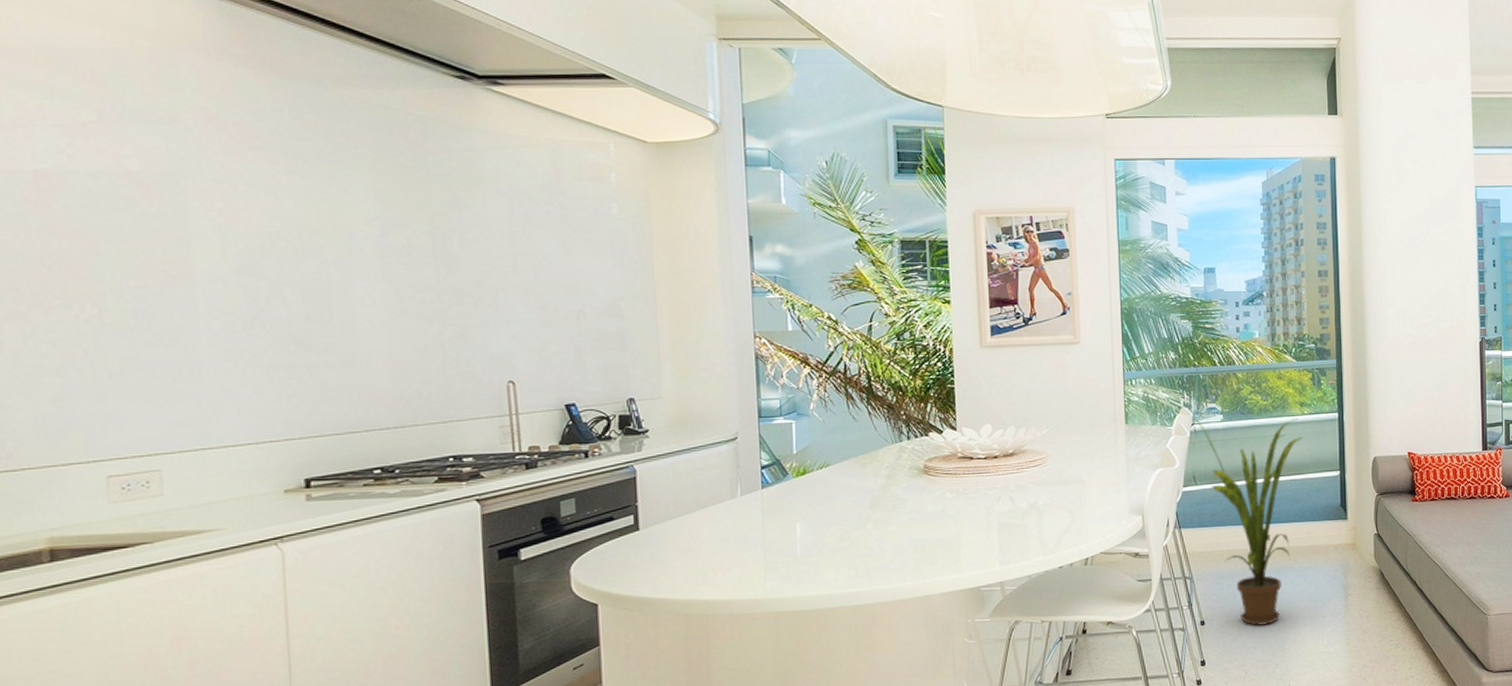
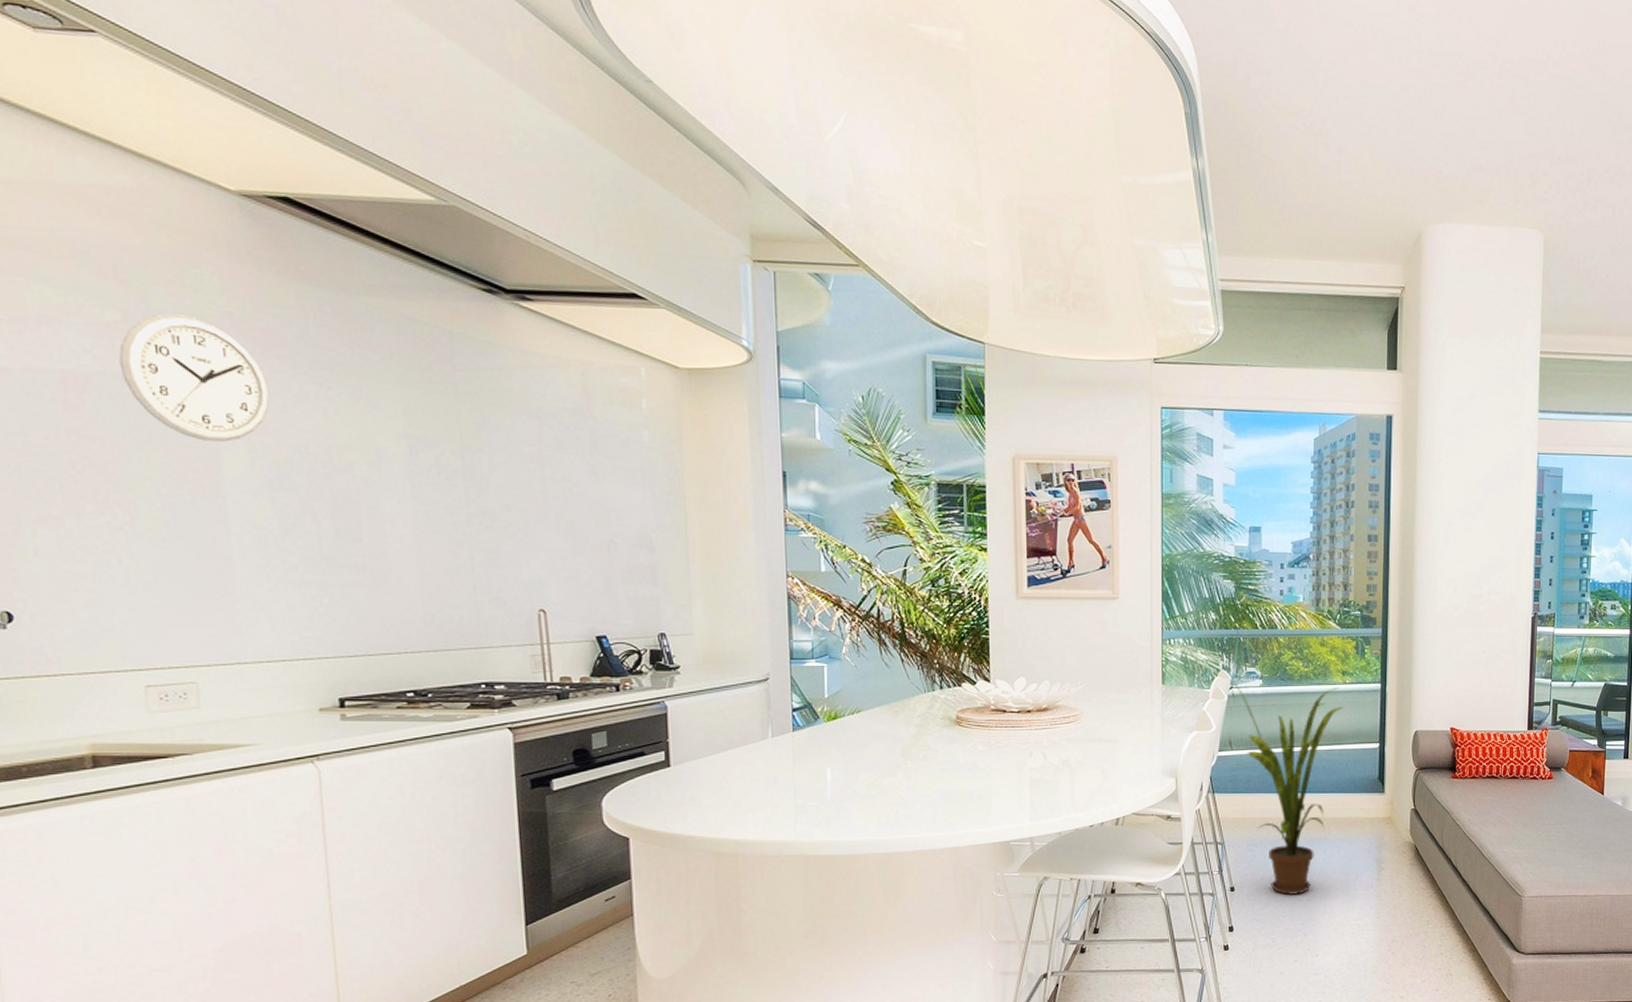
wall clock: none [92,112,243,232] -> present [118,314,270,442]

